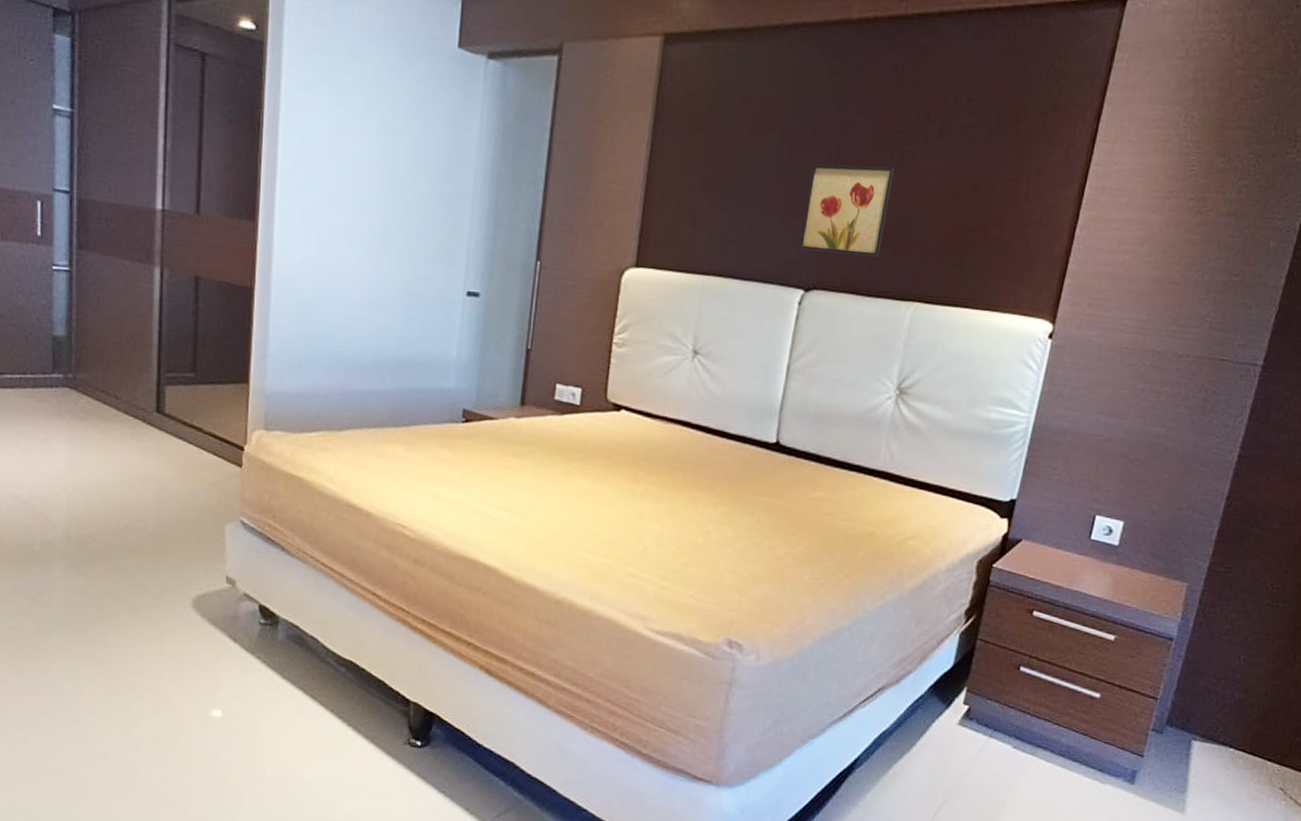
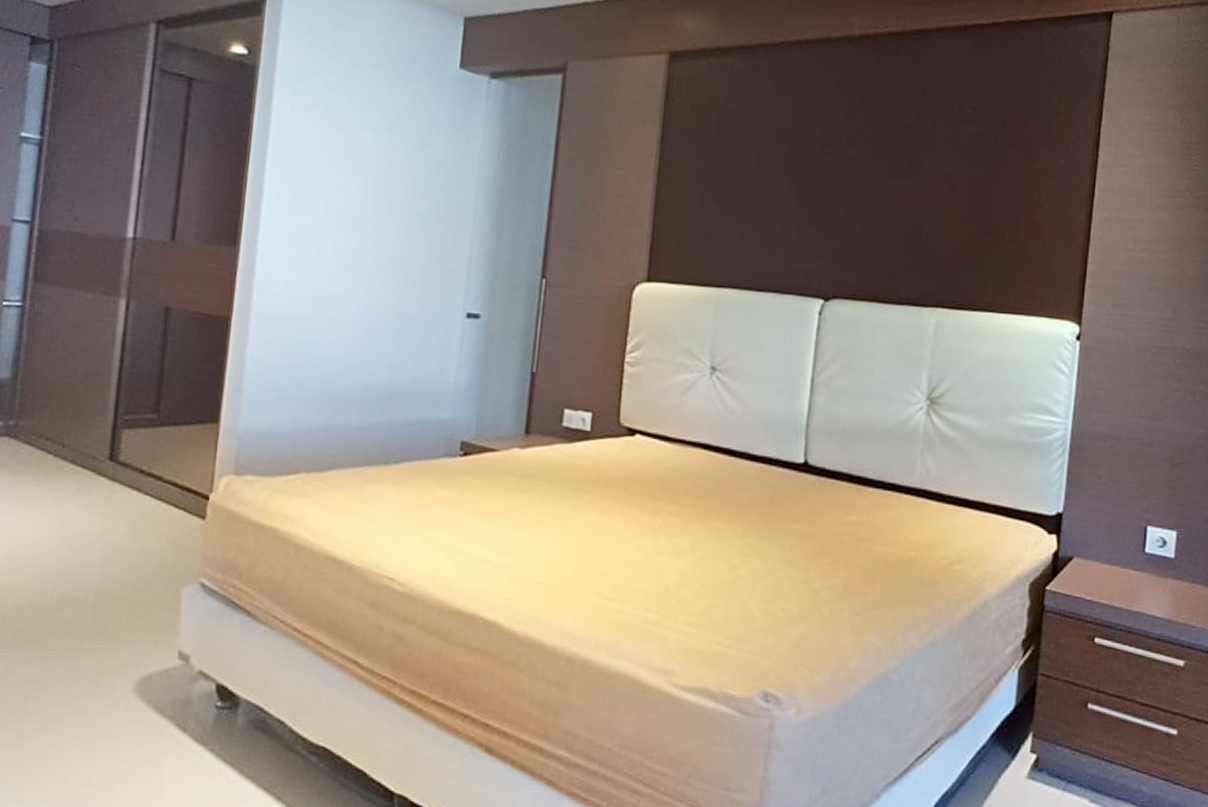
wall art: present [799,164,895,256] -> none [815,173,906,263]

